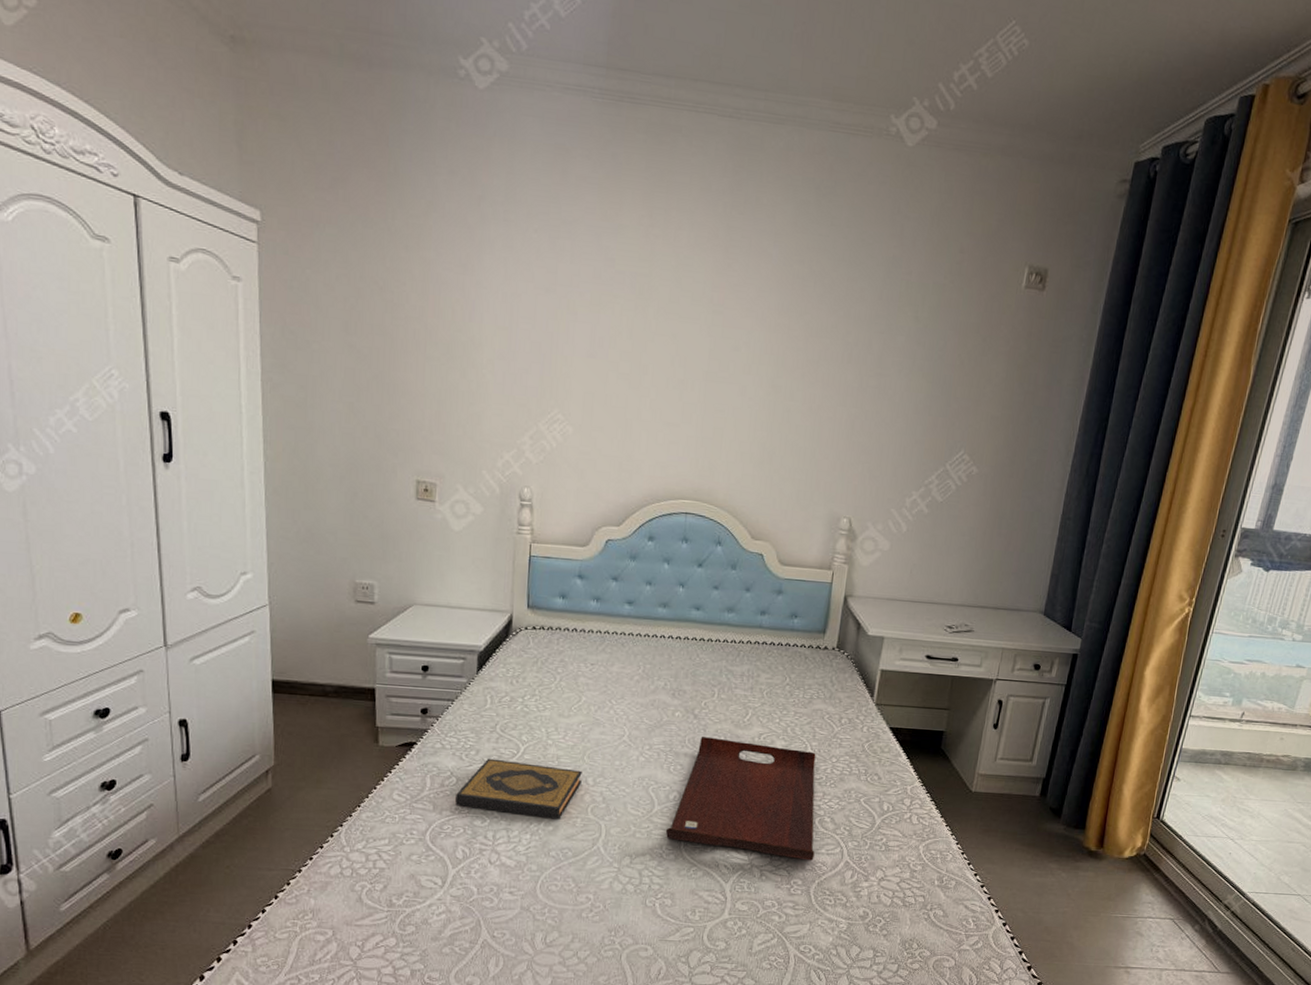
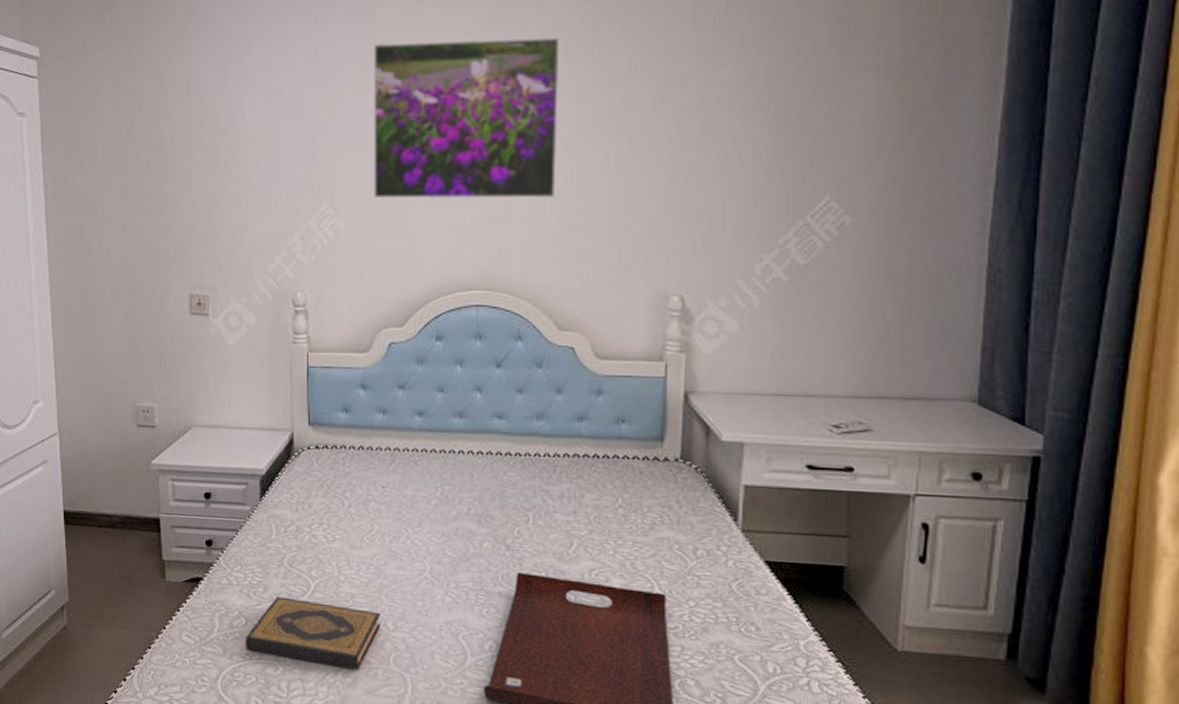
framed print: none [601,267,775,428] -> present [372,38,560,200]

